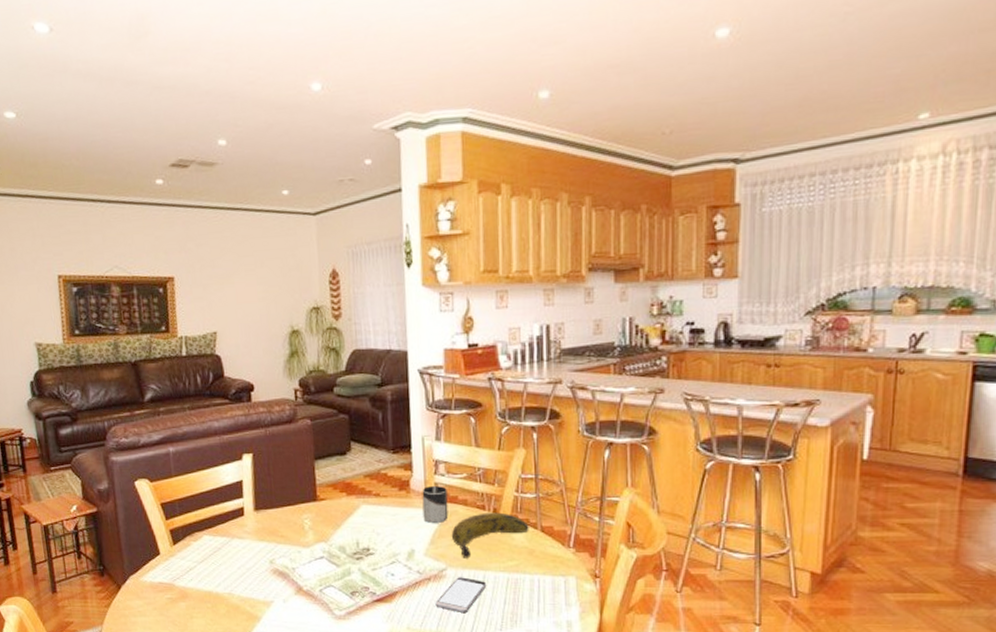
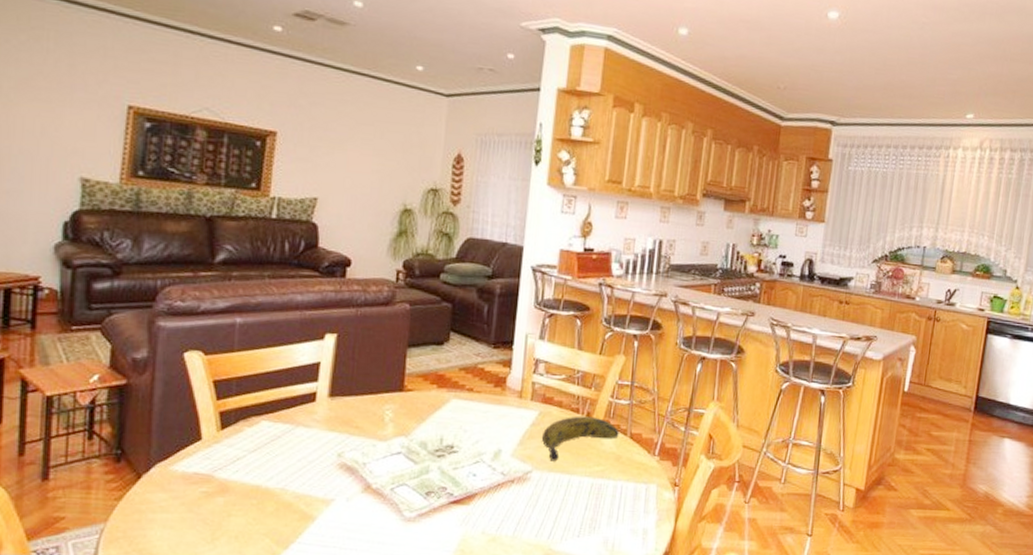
cup: present [422,486,449,523] -> none [515,385,544,423]
smartphone: present [435,577,487,614] -> none [515,480,571,519]

